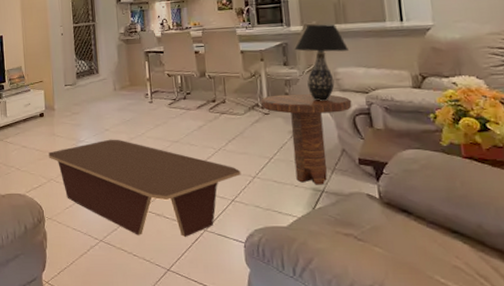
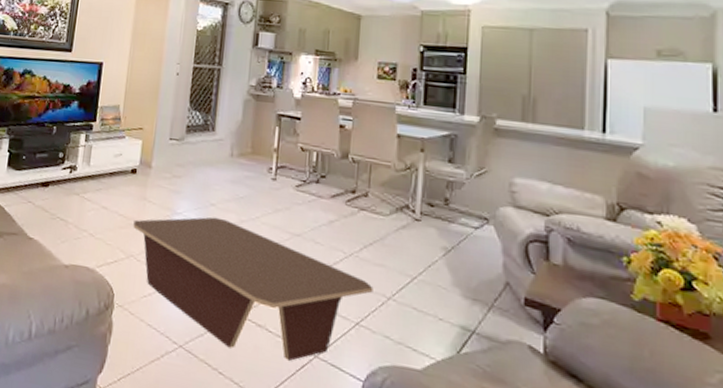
side table: present [261,93,352,185] -> none [412,197,527,324]
table lamp: present [294,23,349,101] -> none [465,116,532,217]

